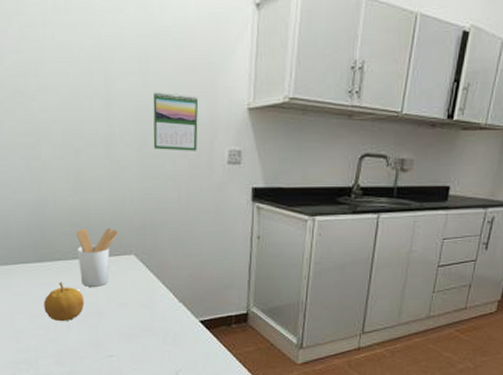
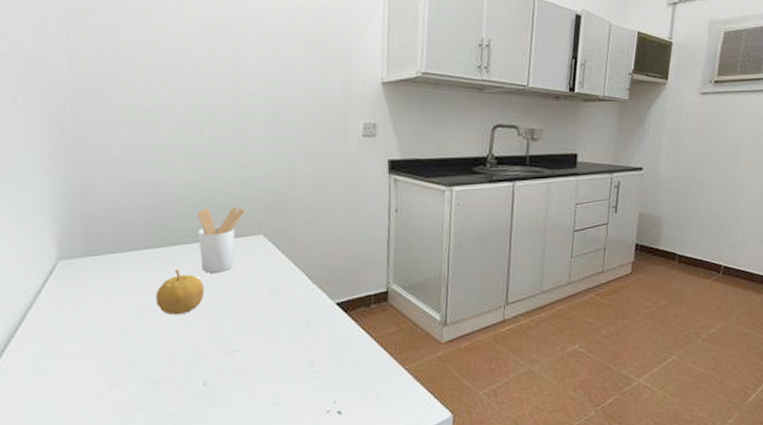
calendar: present [152,92,199,151] -> none [284,67,332,125]

